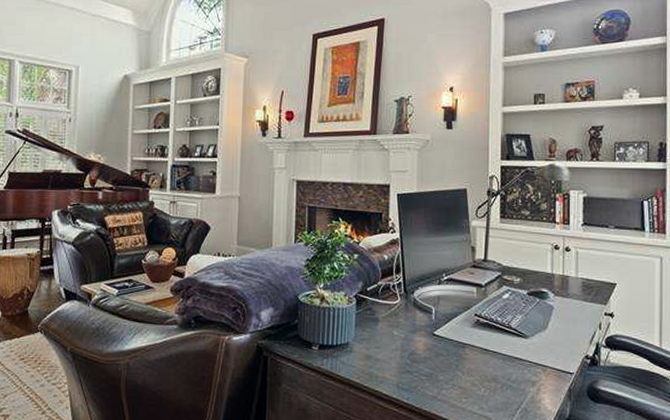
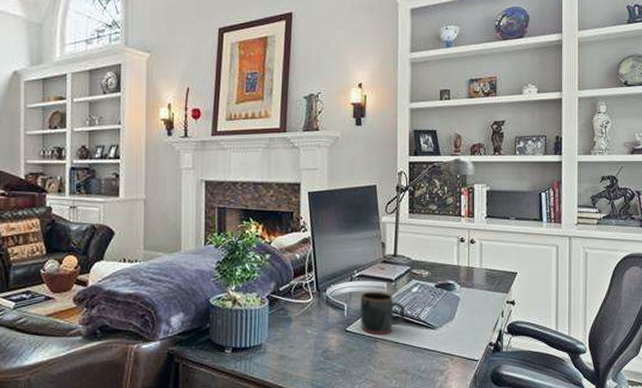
mug: none [448,295,496,340] -> present [360,291,406,334]

